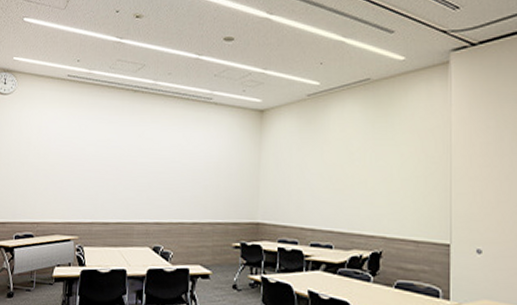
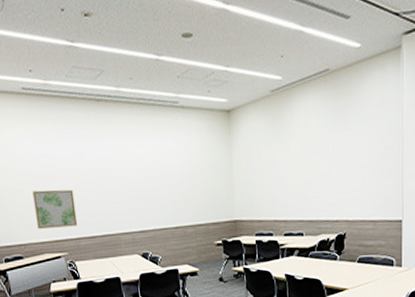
wall art: none [54,170,96,210] -> present [32,189,78,229]

